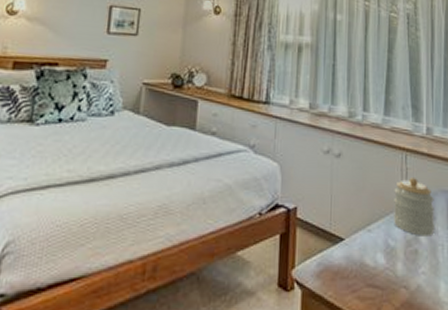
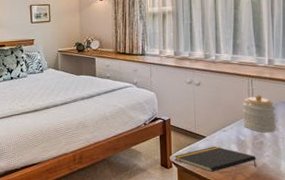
notepad: none [298,256,409,298] -> present [174,147,256,172]

